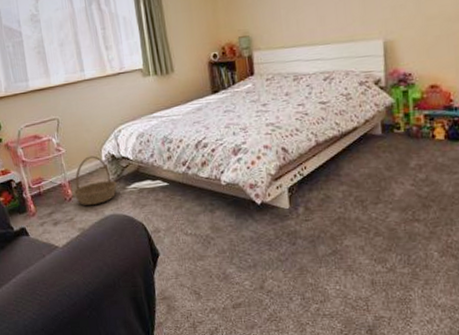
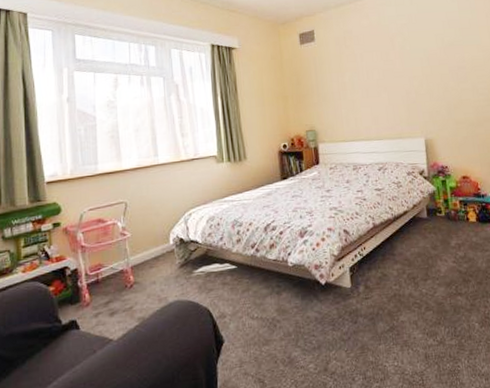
basket: present [73,155,117,205] -> none [135,239,183,292]

